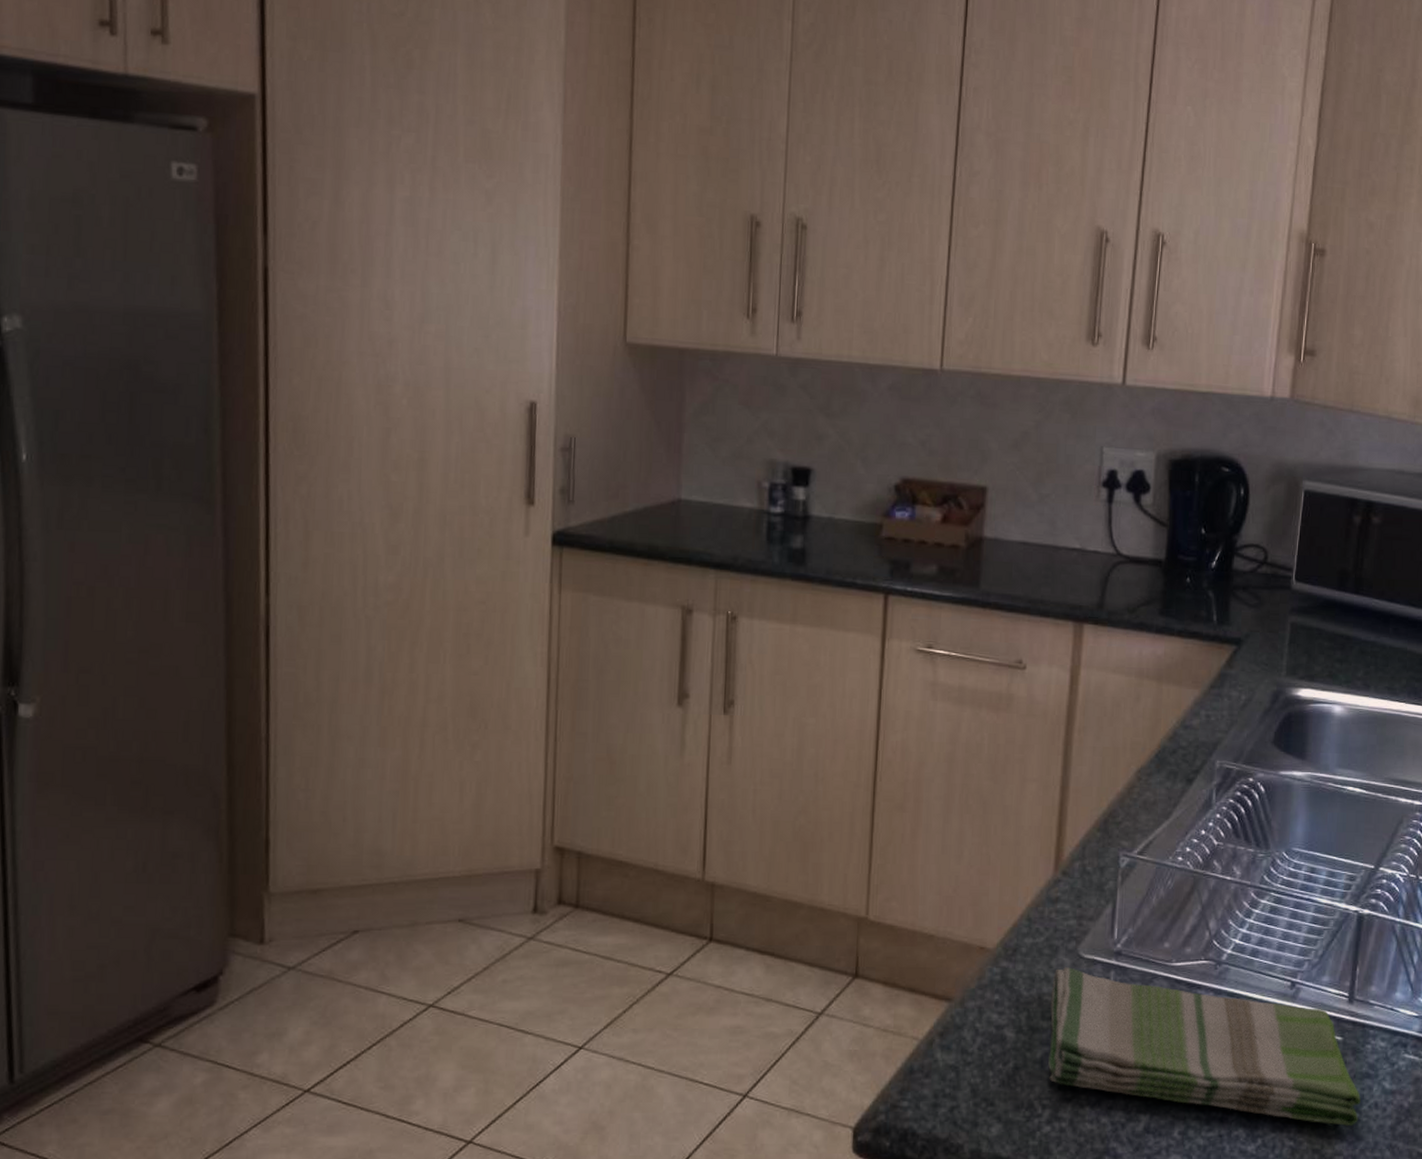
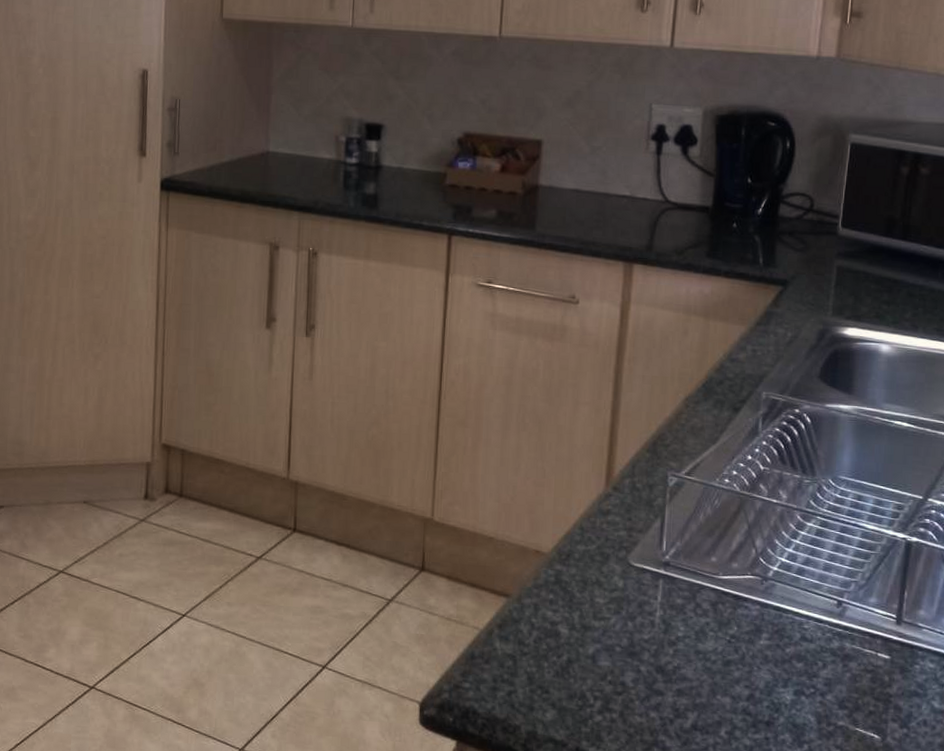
dish towel: present [1048,967,1361,1126] -> none [600,573,909,740]

